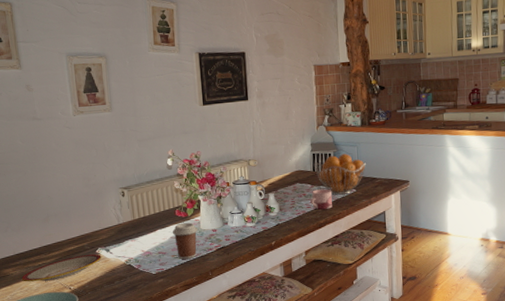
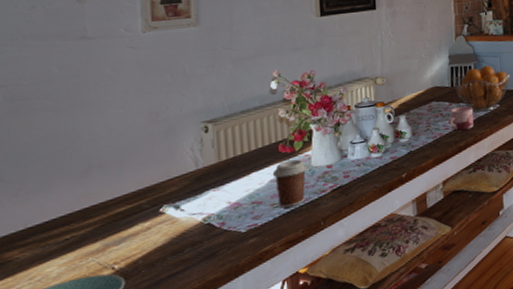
plate: present [22,254,102,282] -> none [34,214,167,268]

